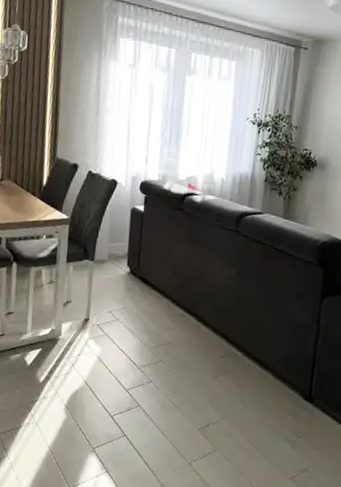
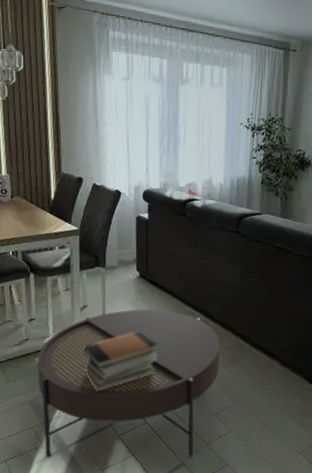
coffee table: none [9,308,211,478] -> present [37,309,220,458]
book stack: none [61,331,145,397] -> present [83,330,159,391]

